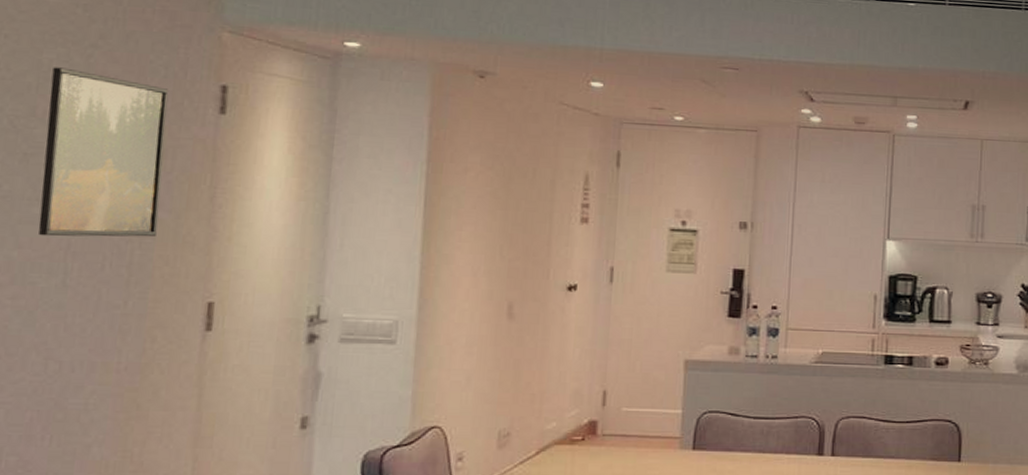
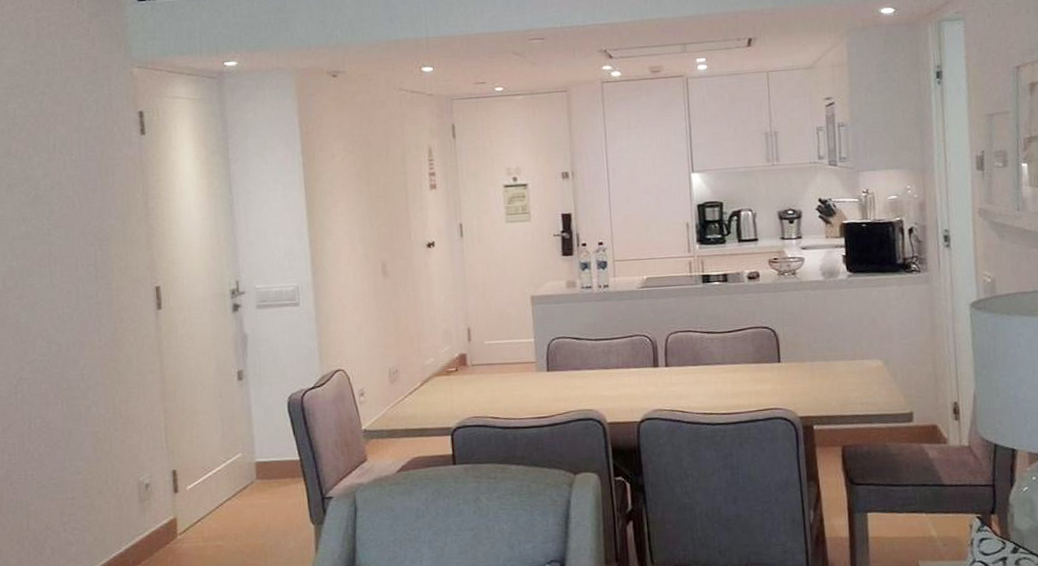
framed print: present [38,67,169,237] -> none [17,113,110,248]

